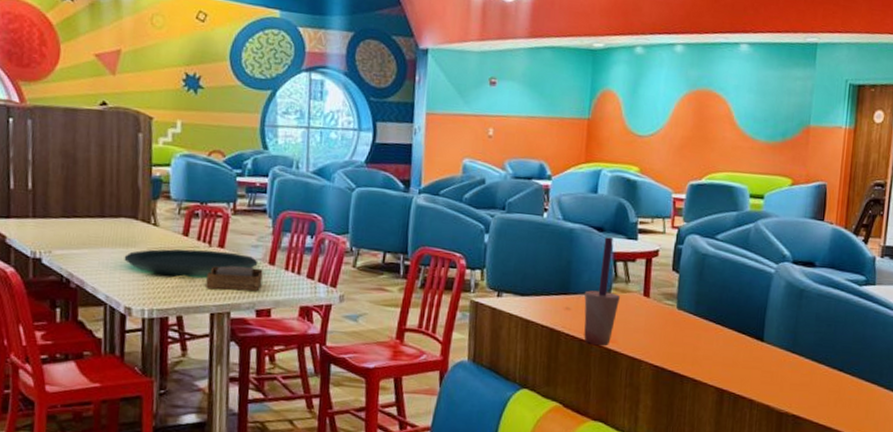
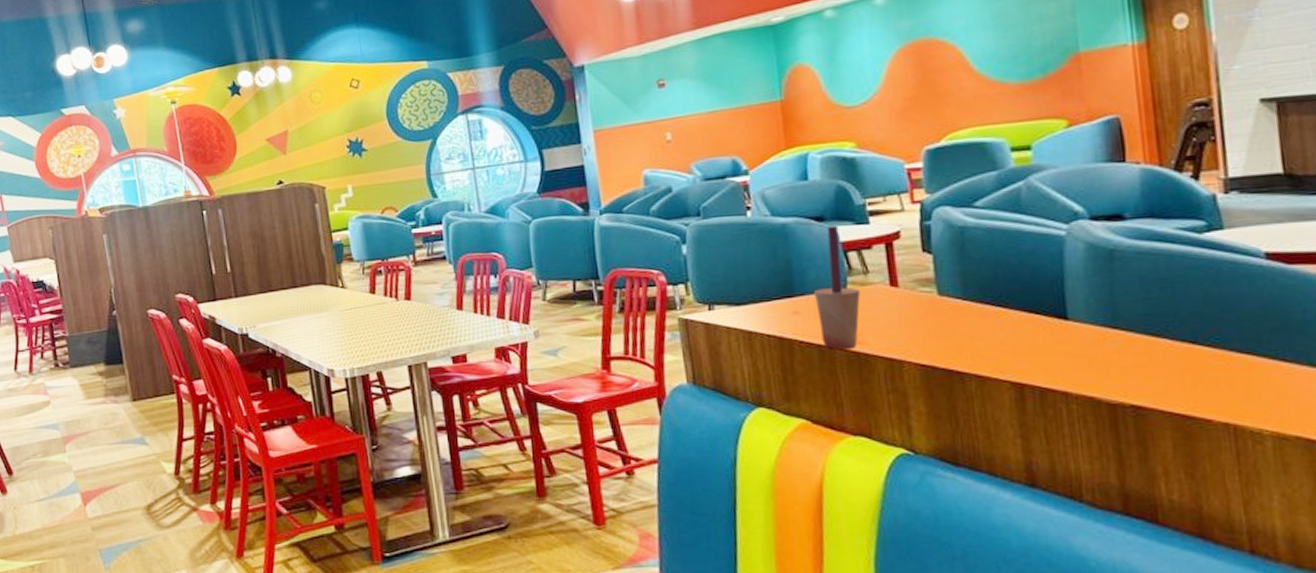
tray: present [124,249,258,278] -> none [320,303,446,334]
napkin holder: present [206,266,263,292] -> none [398,315,453,342]

